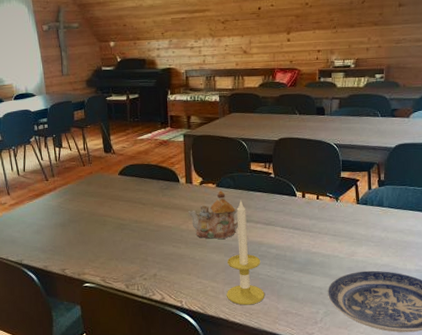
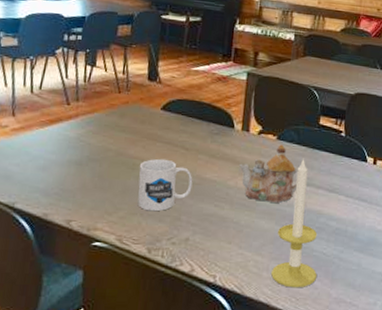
mug: none [109,214,153,256] -> present [137,158,193,212]

